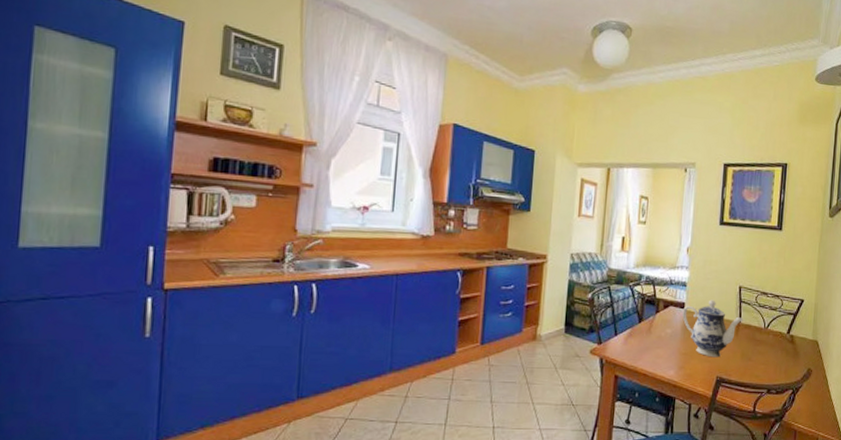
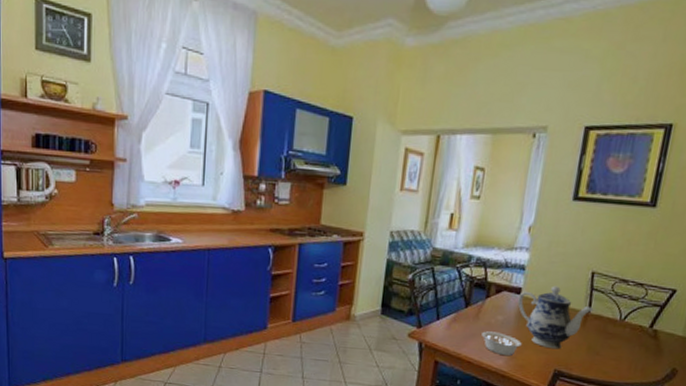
legume: none [654,344,688,367] -> present [481,331,522,357]

